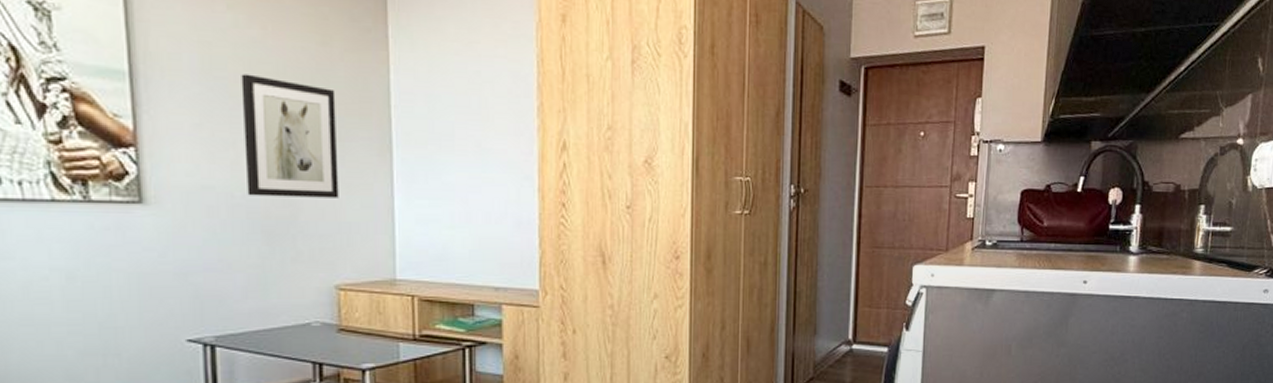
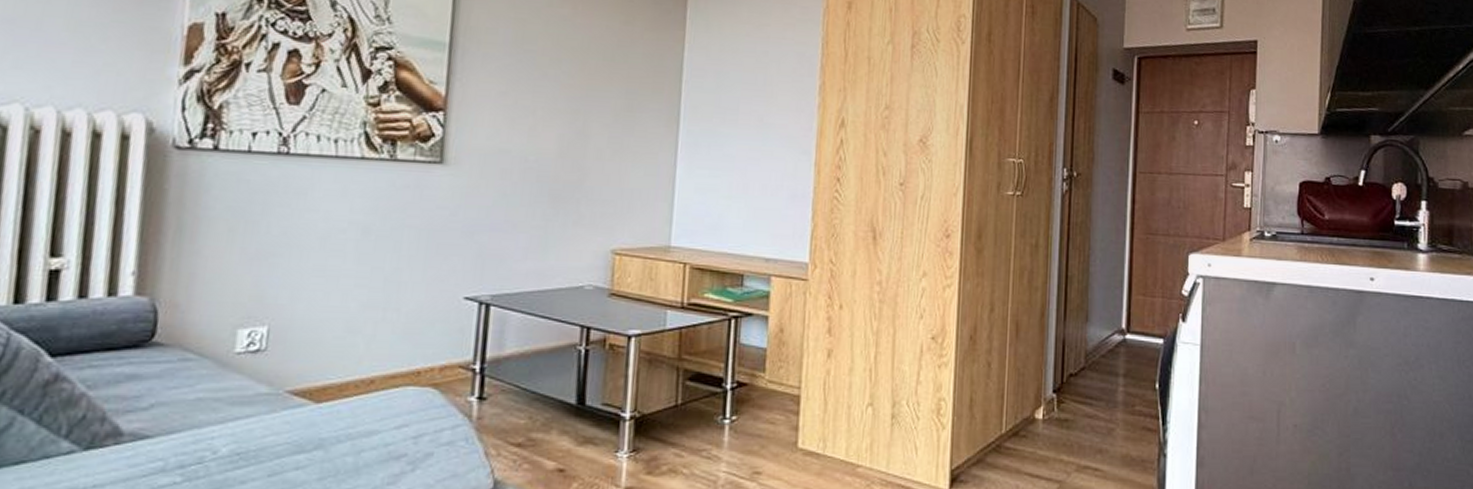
wall art: present [241,74,339,198] -> none [540,48,633,166]

